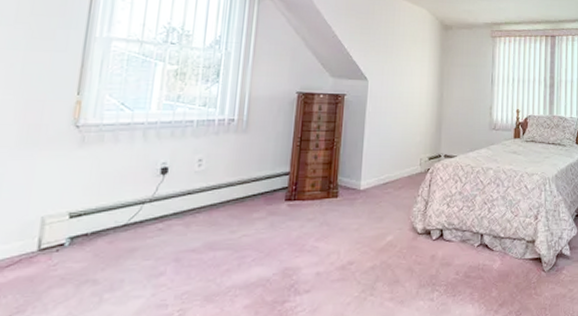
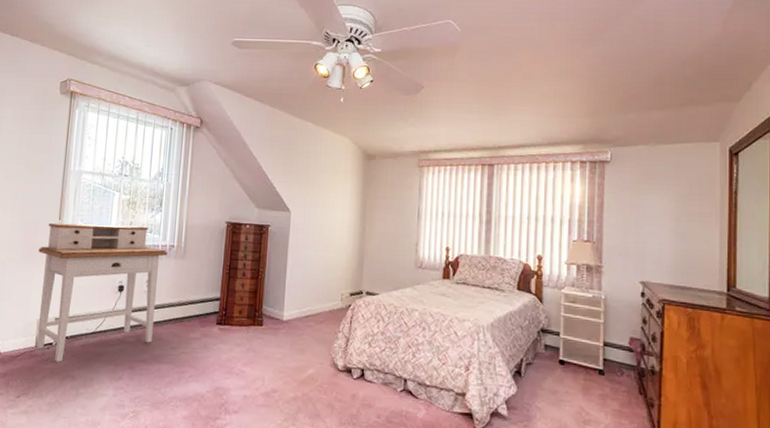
desk: none [38,98,226,266] -> present [36,223,168,362]

